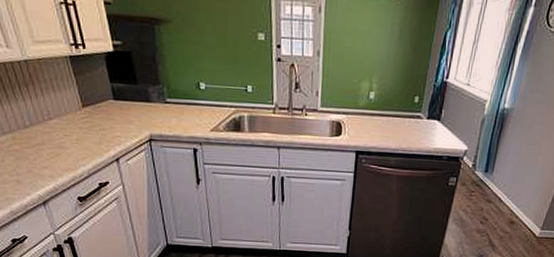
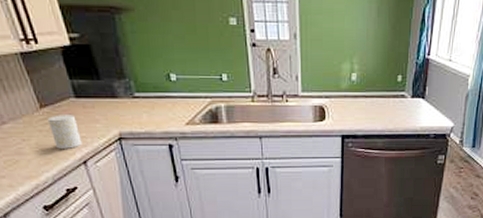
cup: none [88,114,116,146] -> present [47,115,82,149]

